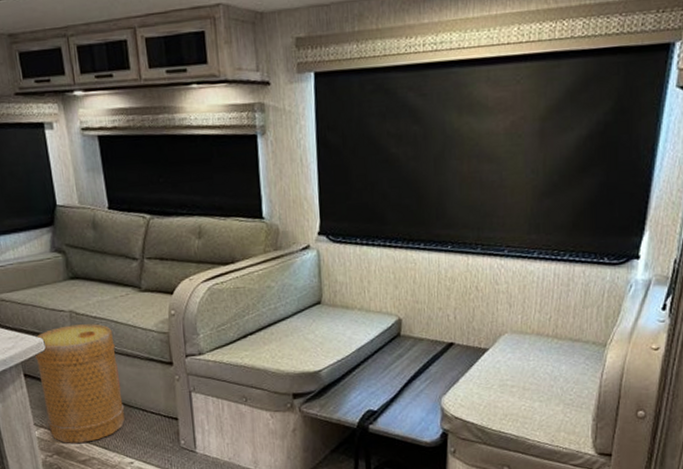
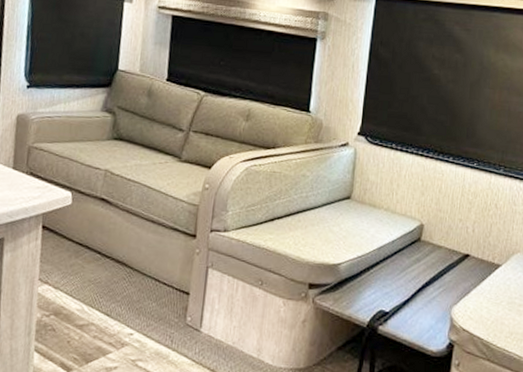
basket: present [35,323,125,443] -> none [53,183,143,306]

